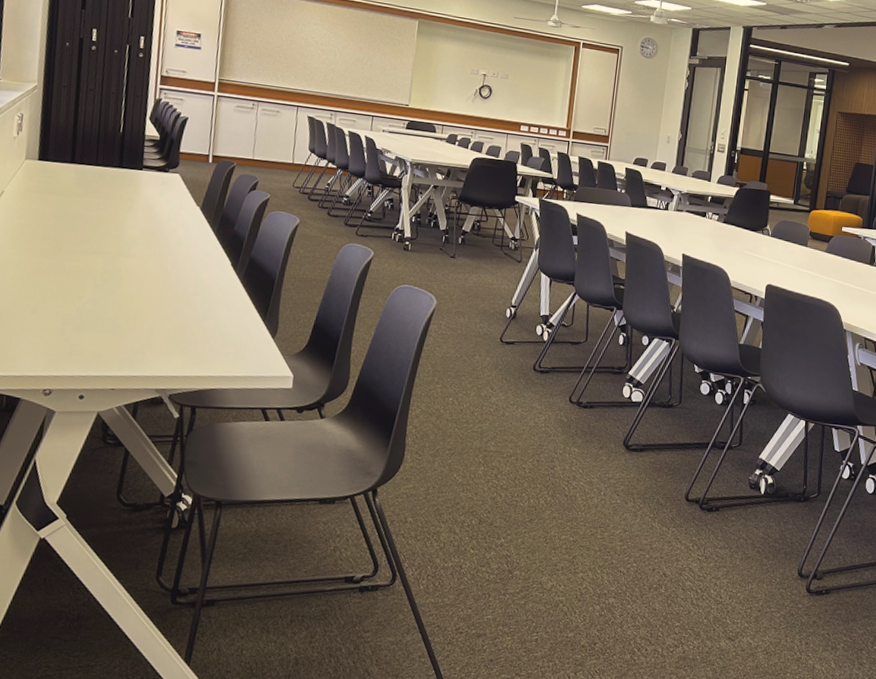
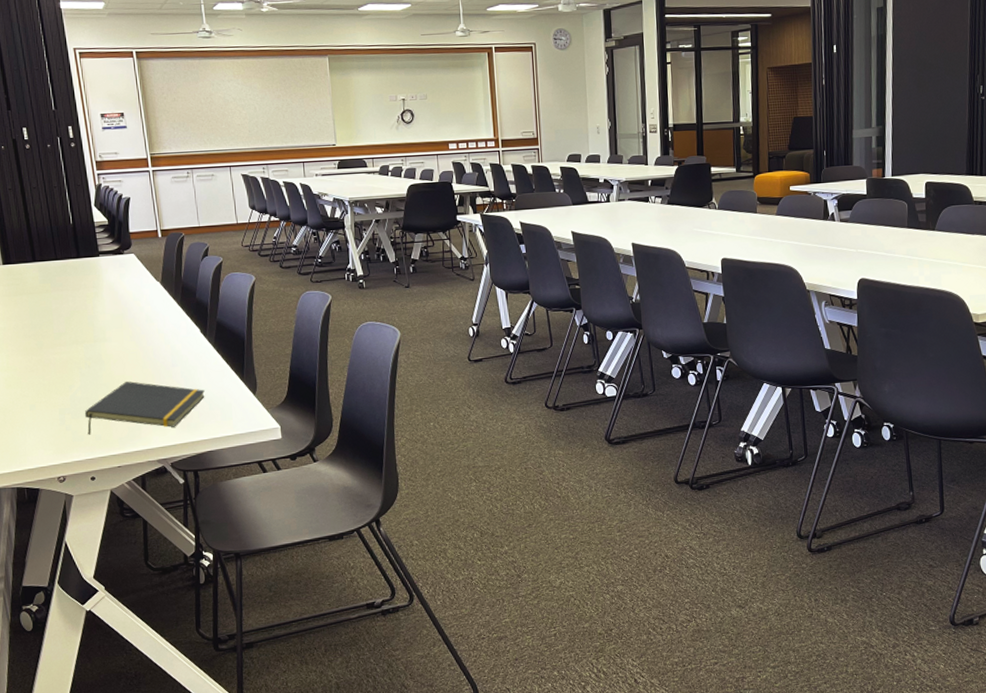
notepad: none [87,302,222,358] -> present [84,381,205,435]

